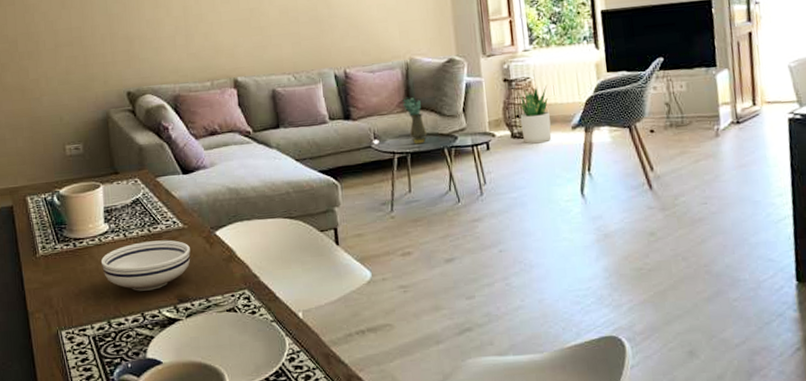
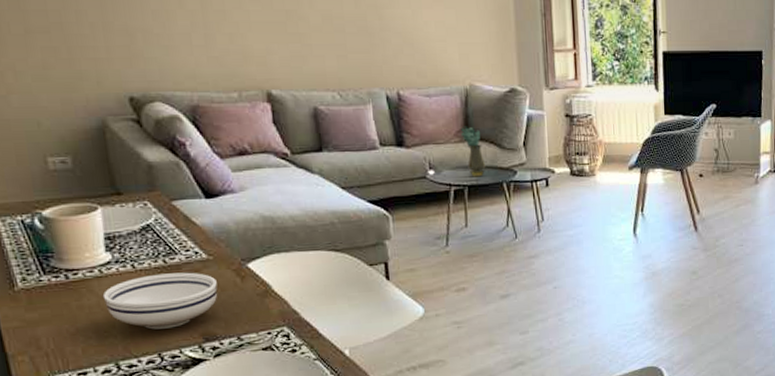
planter: present [518,84,552,144] -> none [579,123,609,182]

